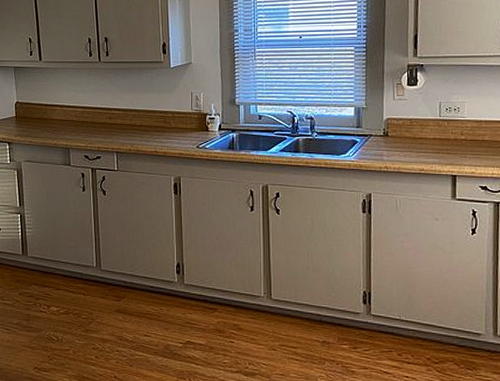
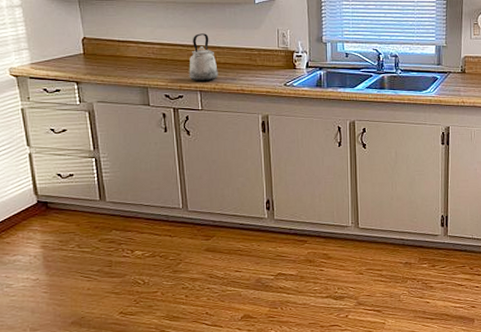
kettle: none [107,97,134,143] -> present [189,33,218,82]

